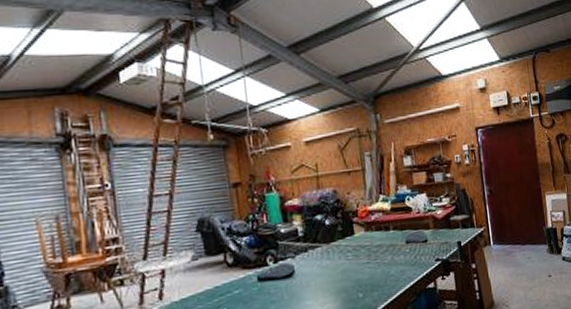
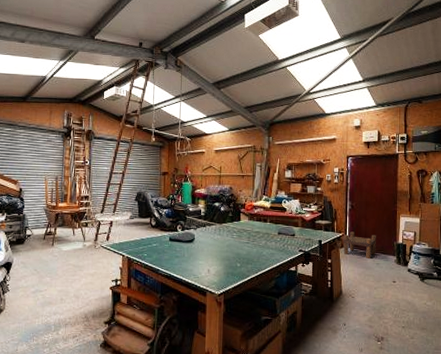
stool: none [486,222,525,255] -> present [343,231,376,260]

